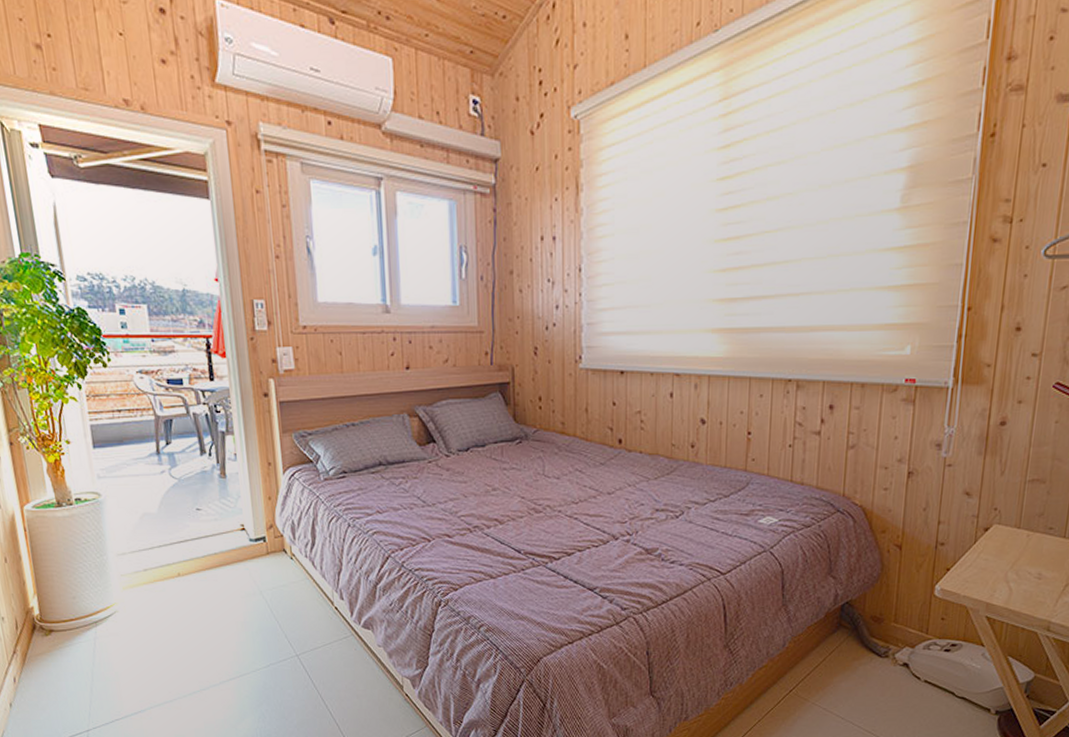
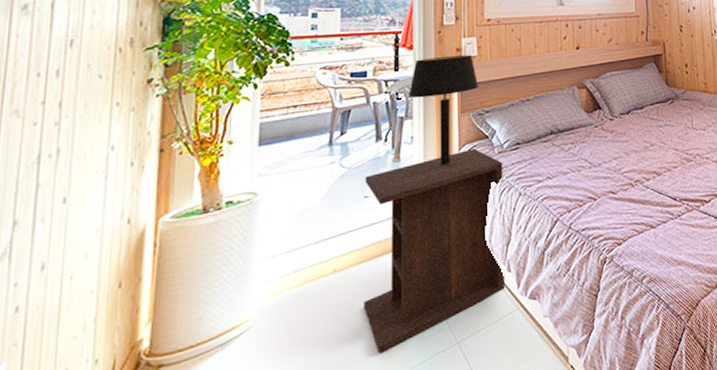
nightstand: none [195,473,339,653] -> present [364,149,506,354]
table lamp: none [227,367,299,486] -> present [409,55,479,165]

